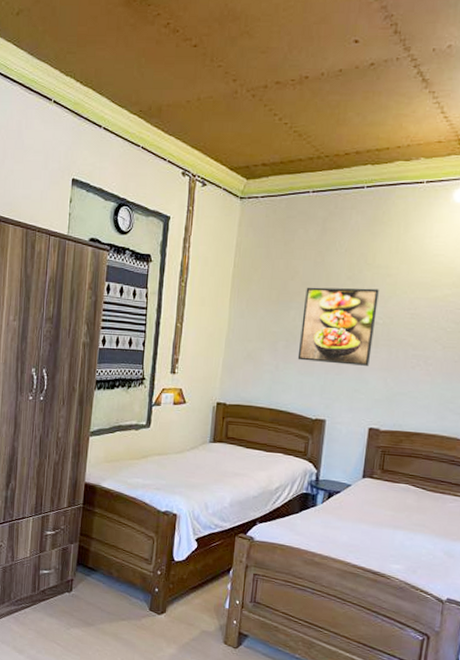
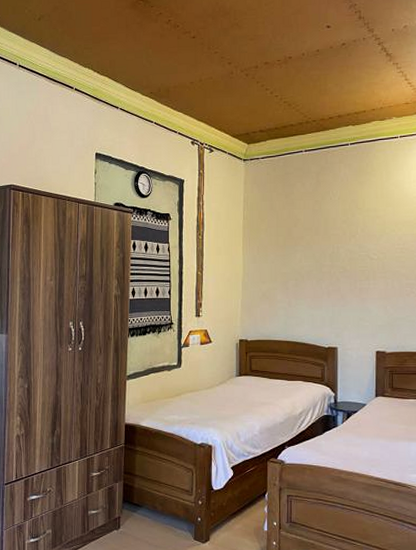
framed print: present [297,287,379,366] -> none [307,229,371,297]

